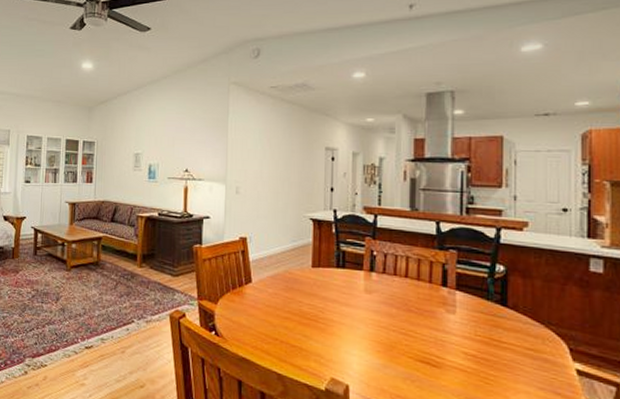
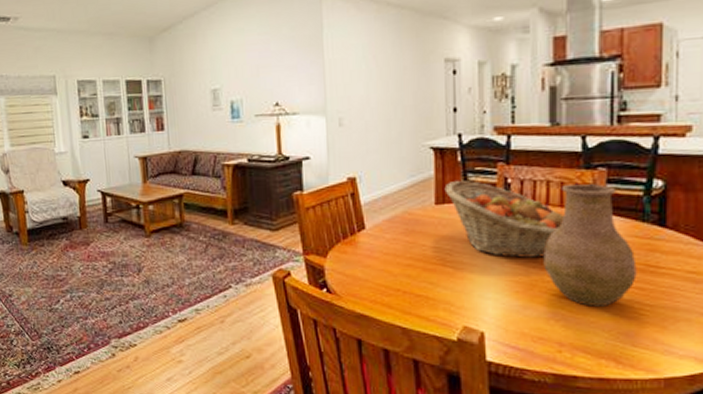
fruit basket: none [320,248,421,323] -> present [444,179,565,258]
vase: none [402,262,482,373] -> present [543,184,637,306]

